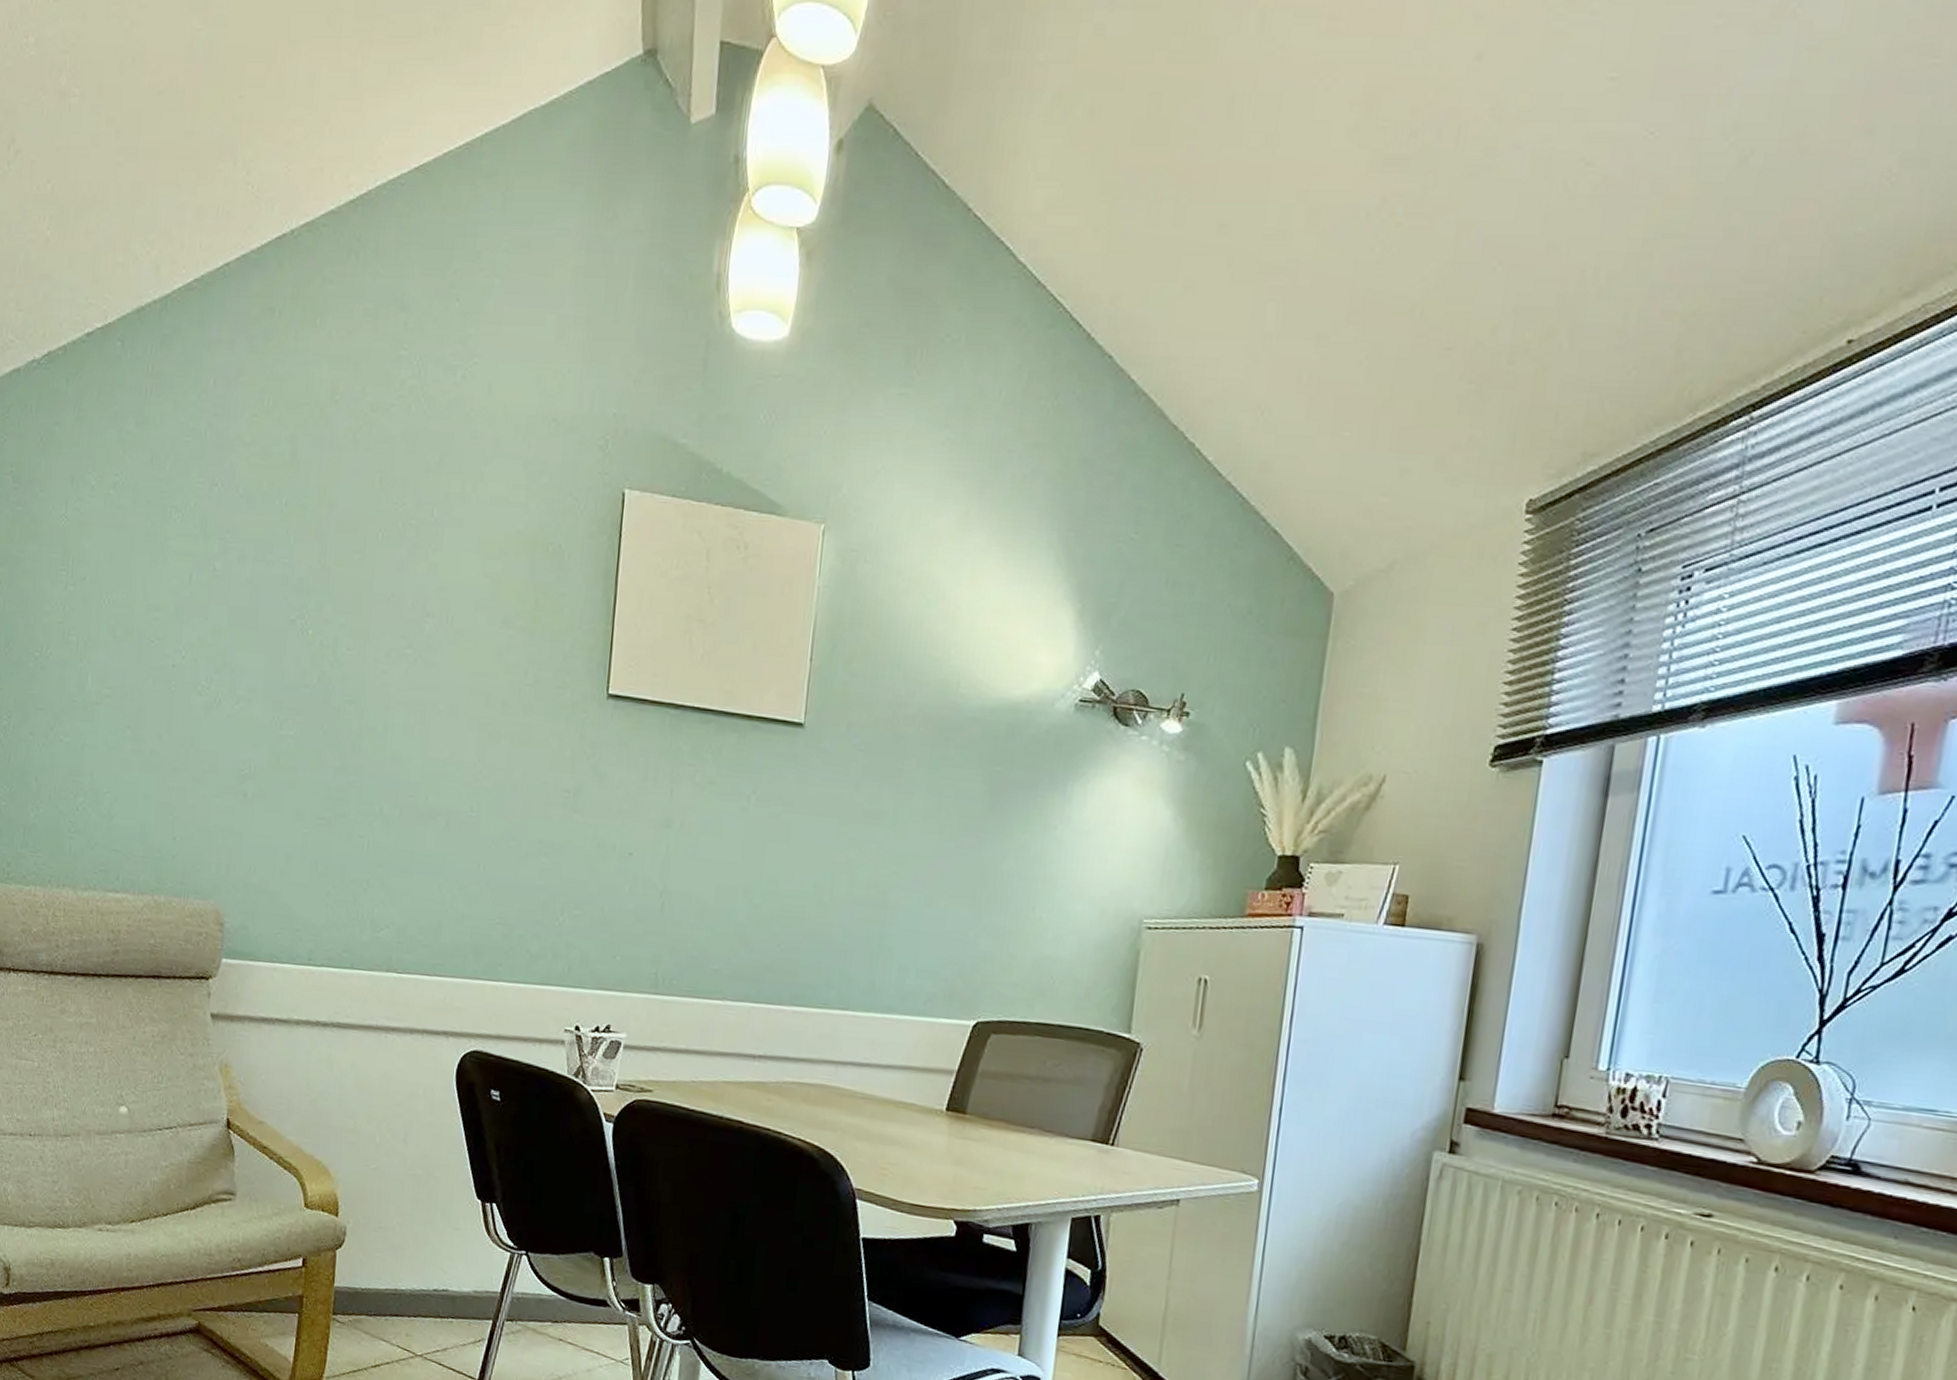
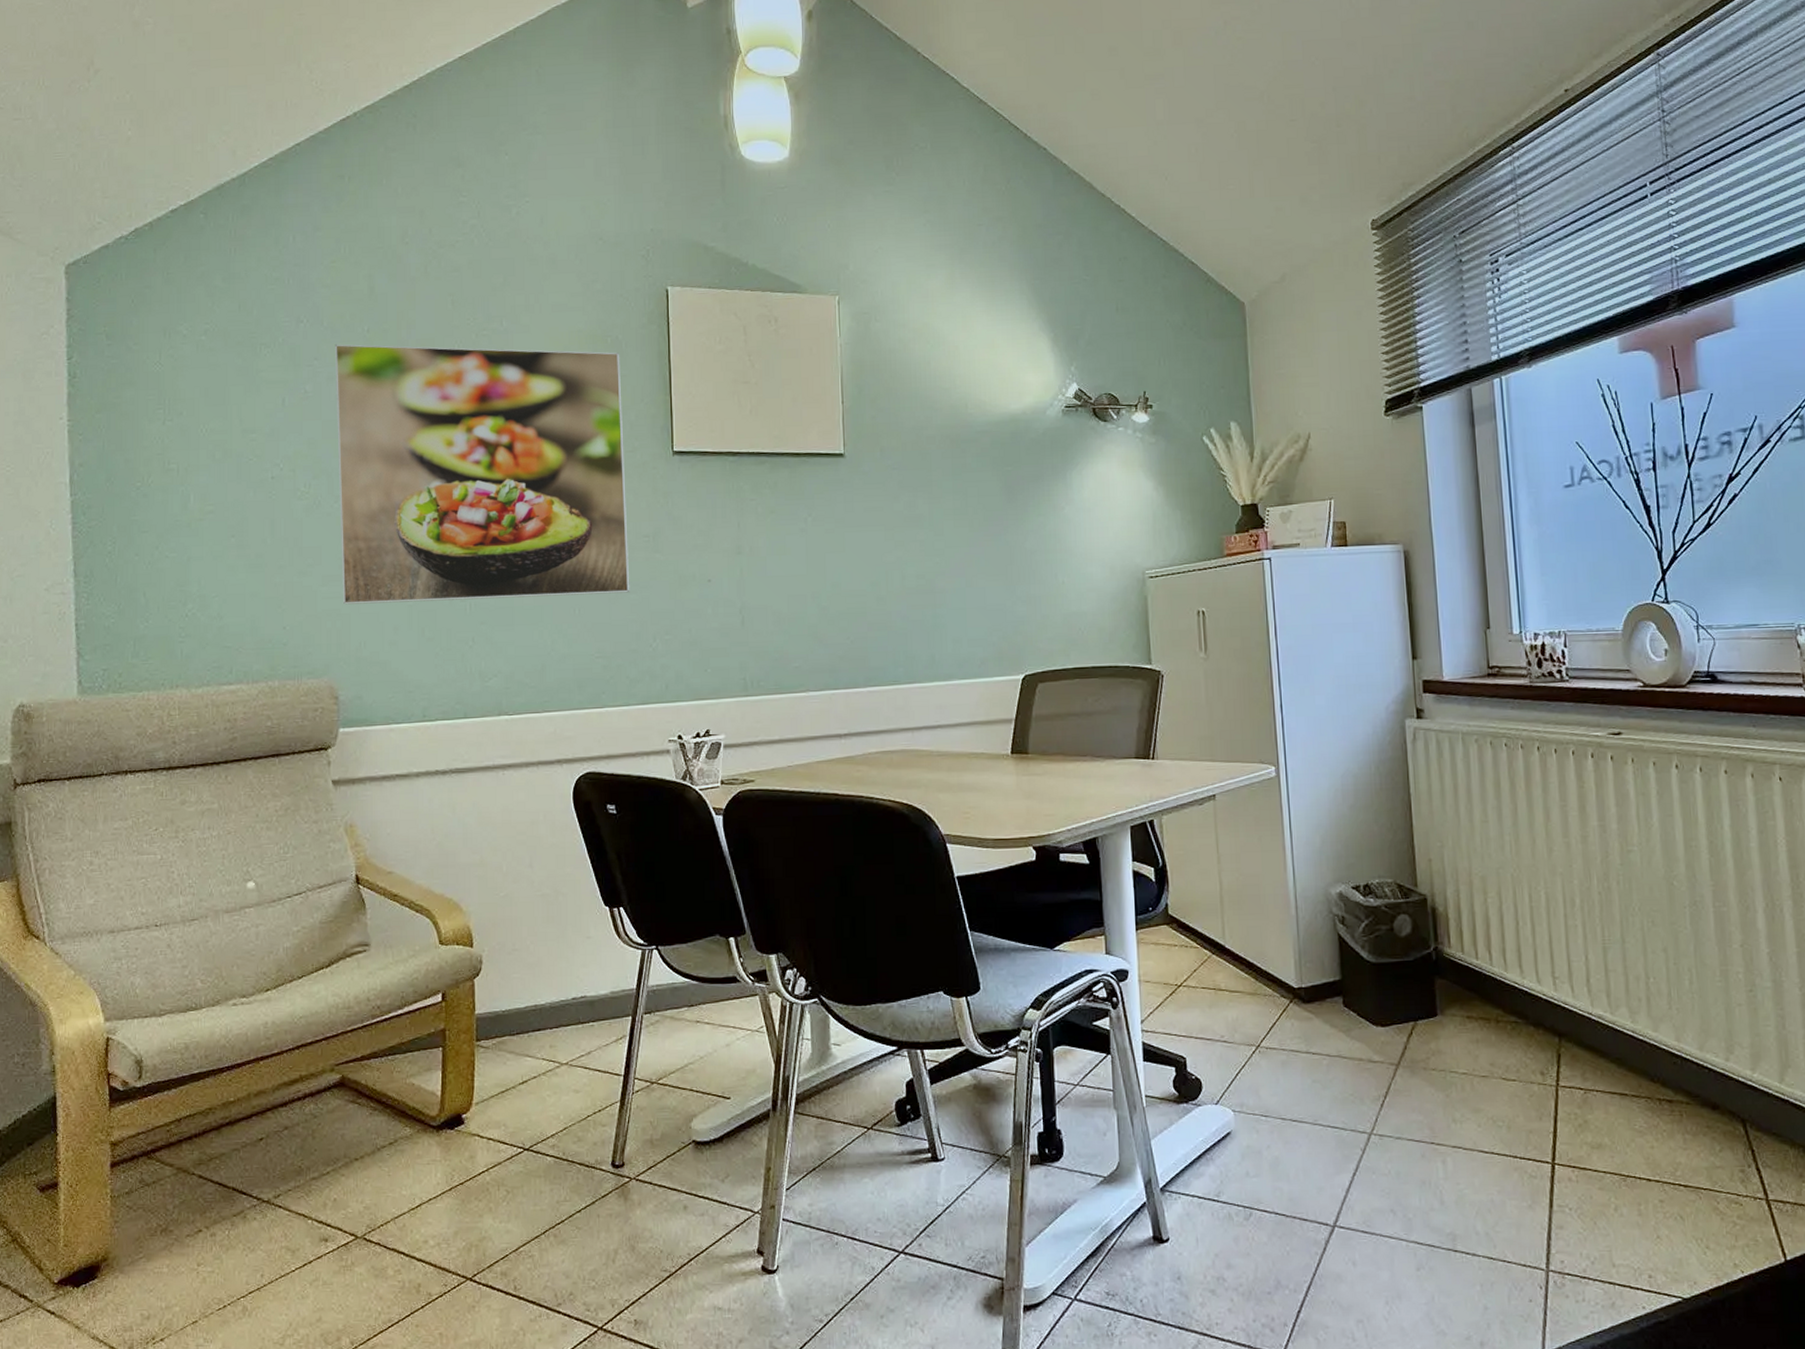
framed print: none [235,516,561,855] -> present [334,344,630,605]

